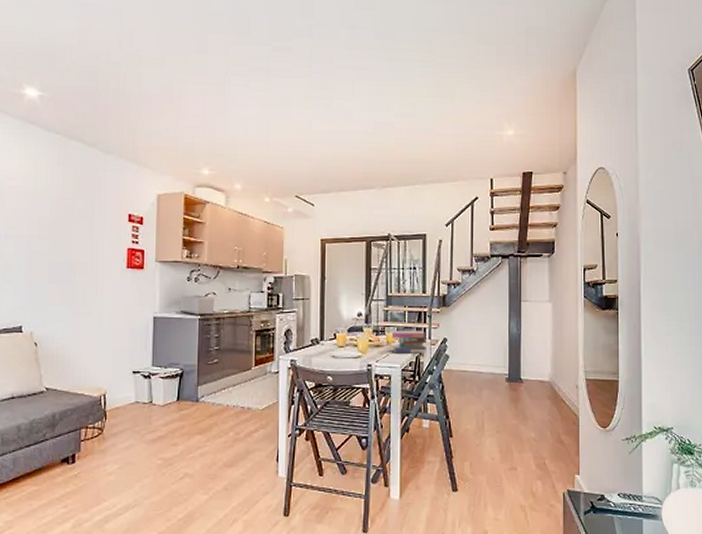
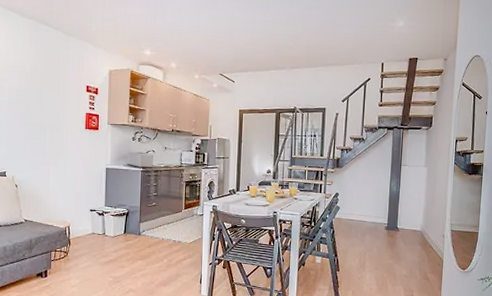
books: present [387,331,426,353] -> none [290,186,322,205]

